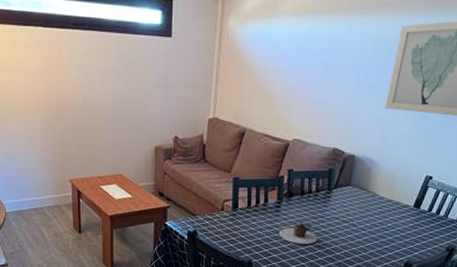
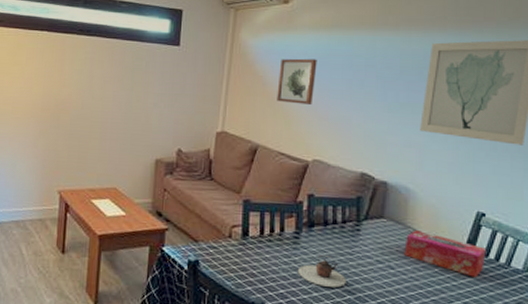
wall art: none [262,45,299,90] -> present [277,58,317,106]
tissue box: none [365,193,430,228] -> present [404,229,486,277]

